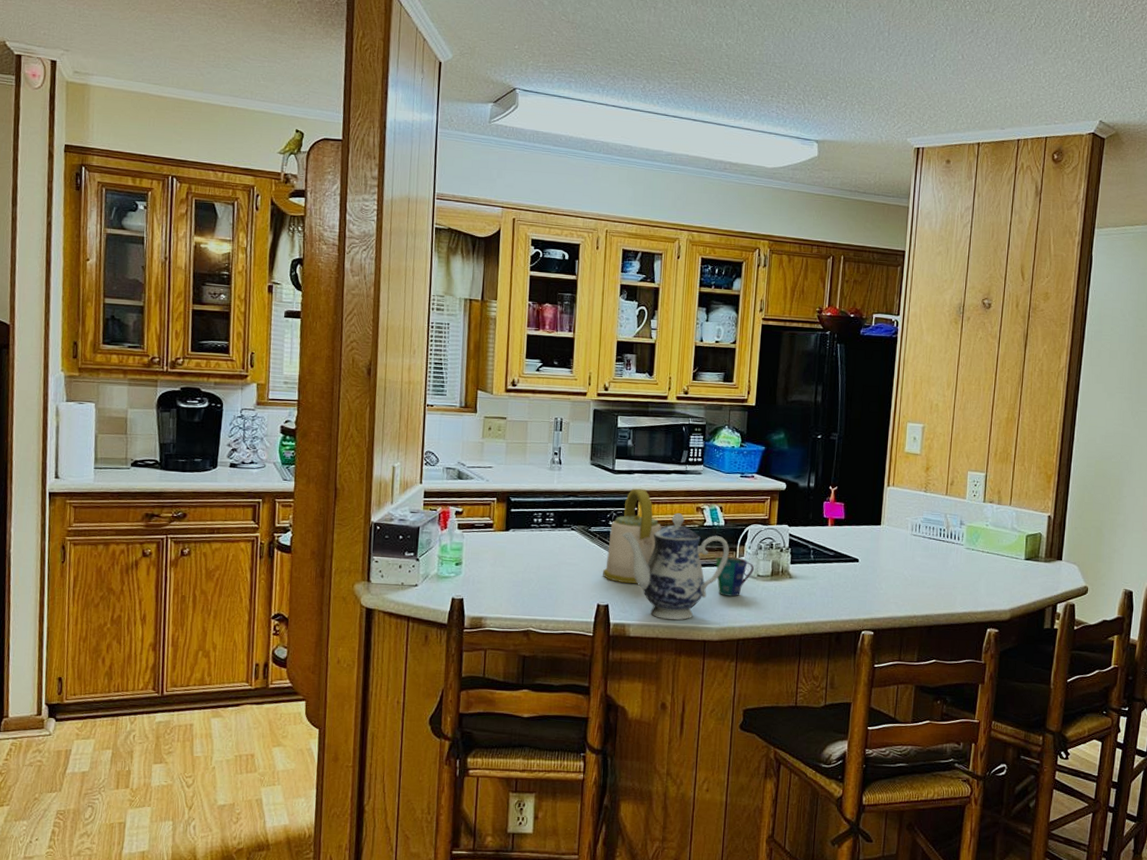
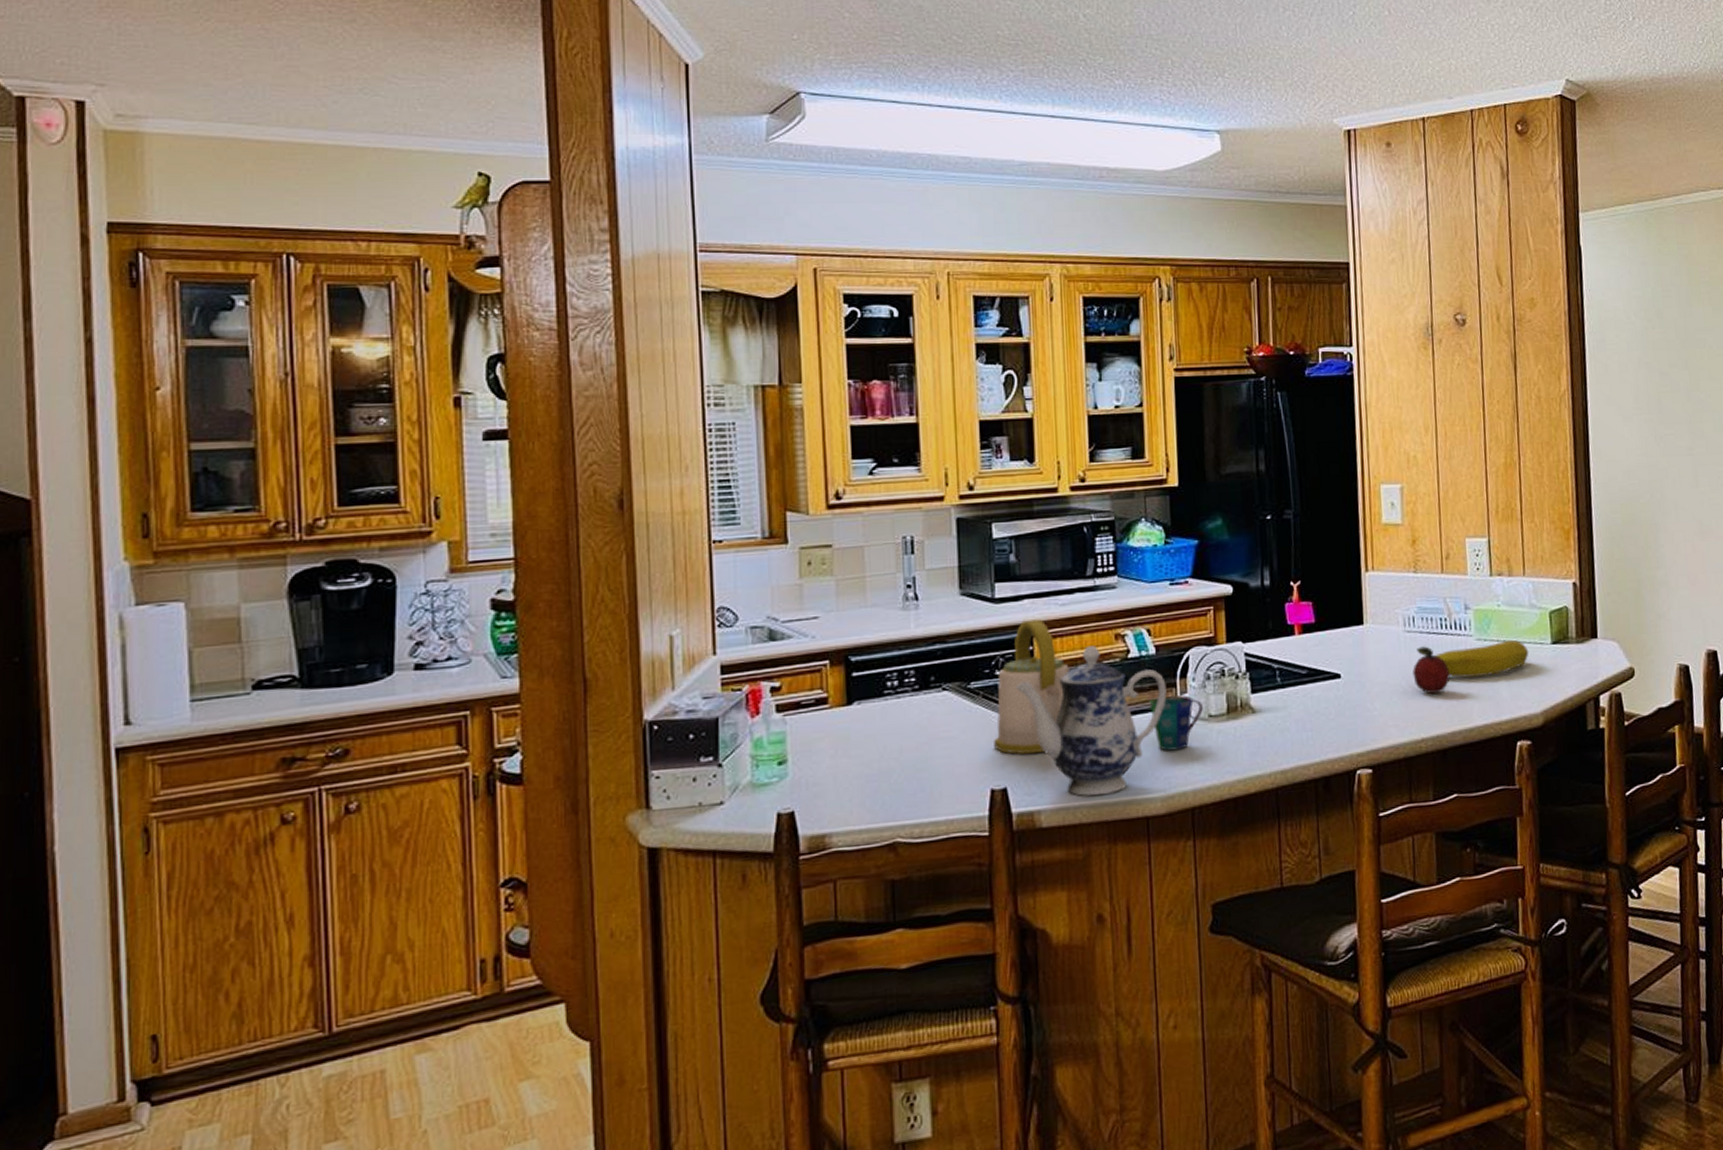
fruit: none [913,547,942,584] -> present [1412,646,1450,694]
banana: none [932,552,1006,577] -> present [1435,640,1529,678]

